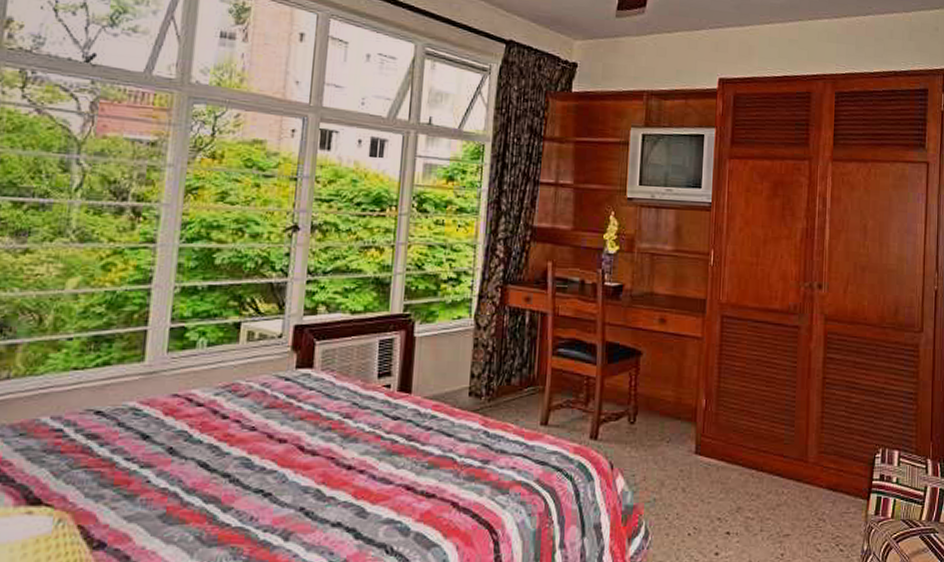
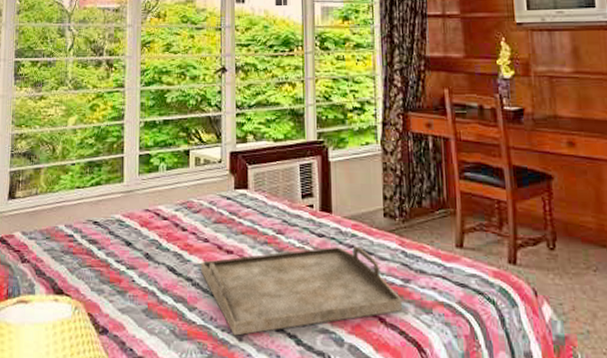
serving tray: none [243,428,479,535] -> present [201,246,403,336]

